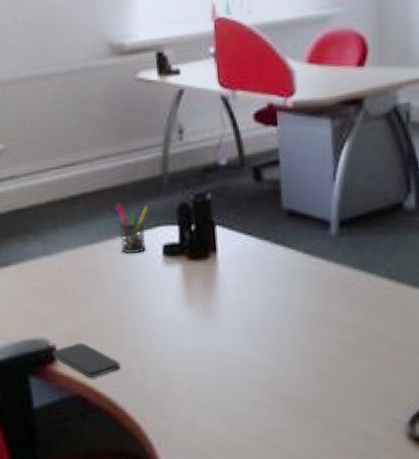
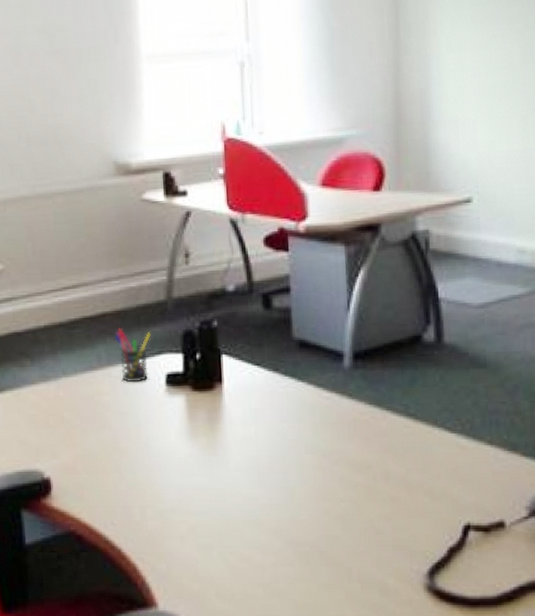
smartphone: present [52,343,120,378] -> none [46,476,118,514]

